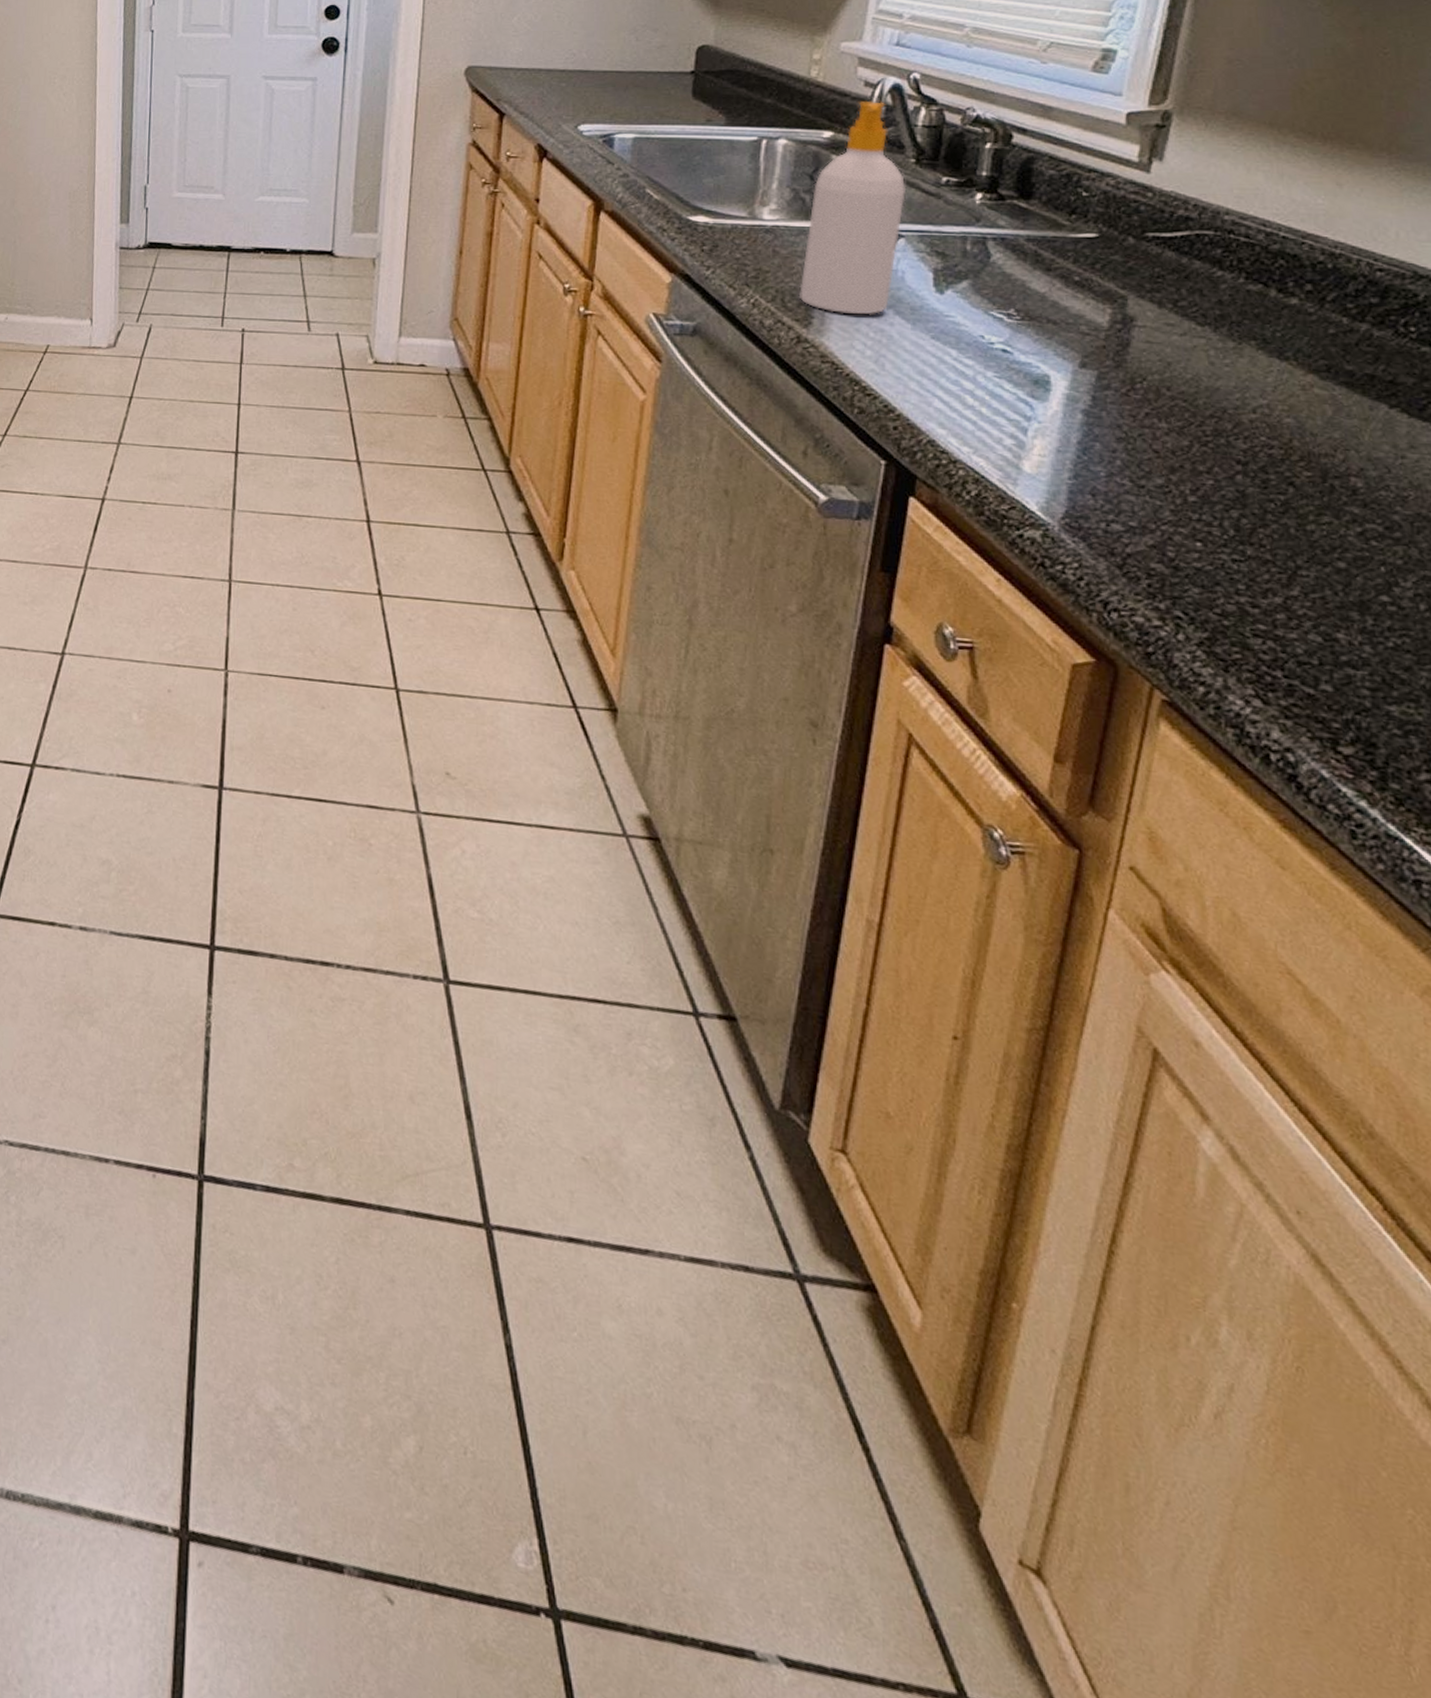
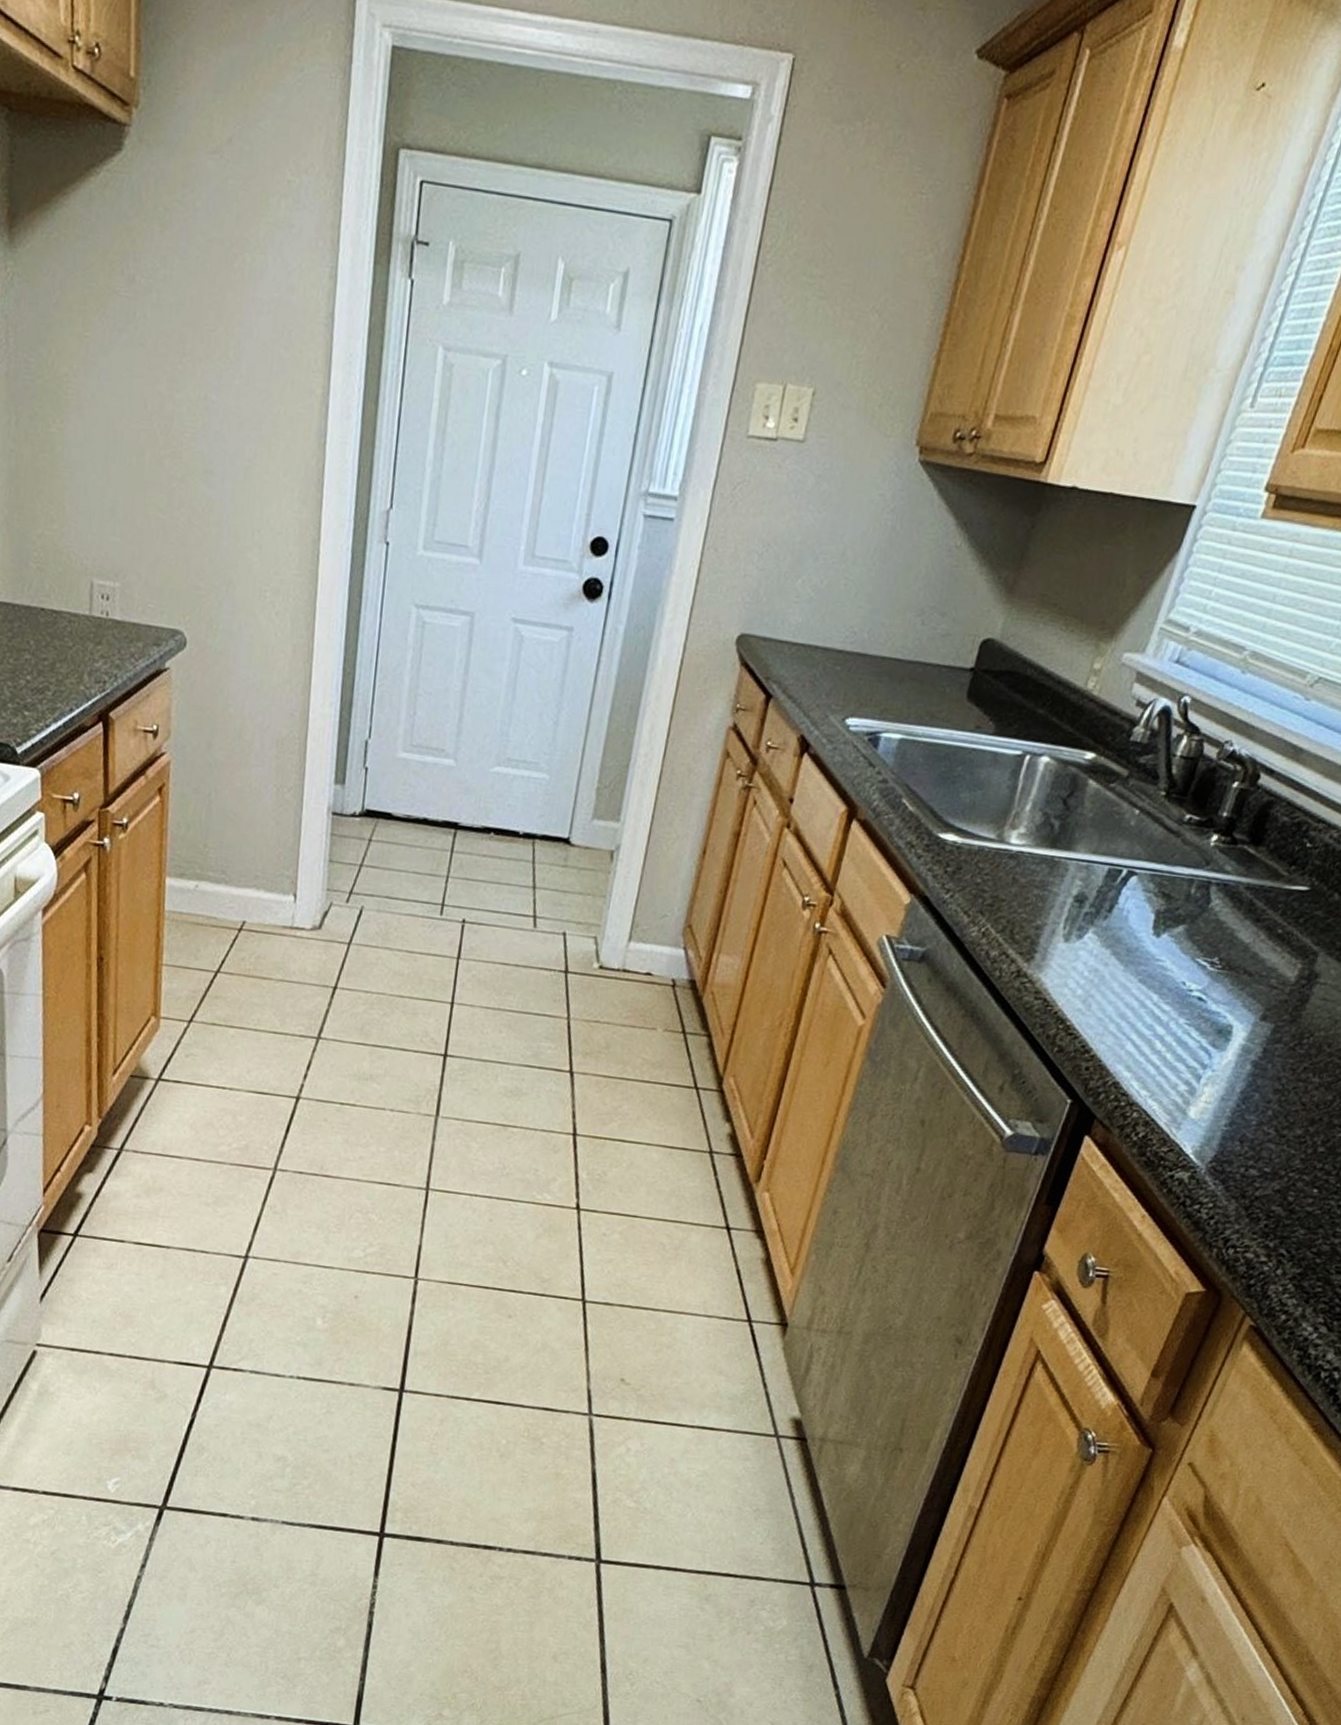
soap bottle: present [798,102,907,315] -> none [1027,722,1152,954]

